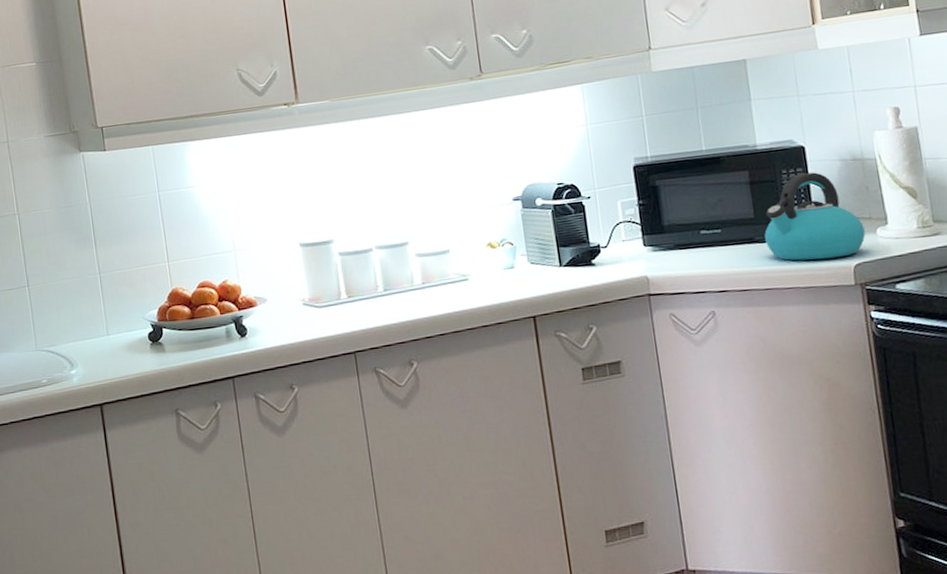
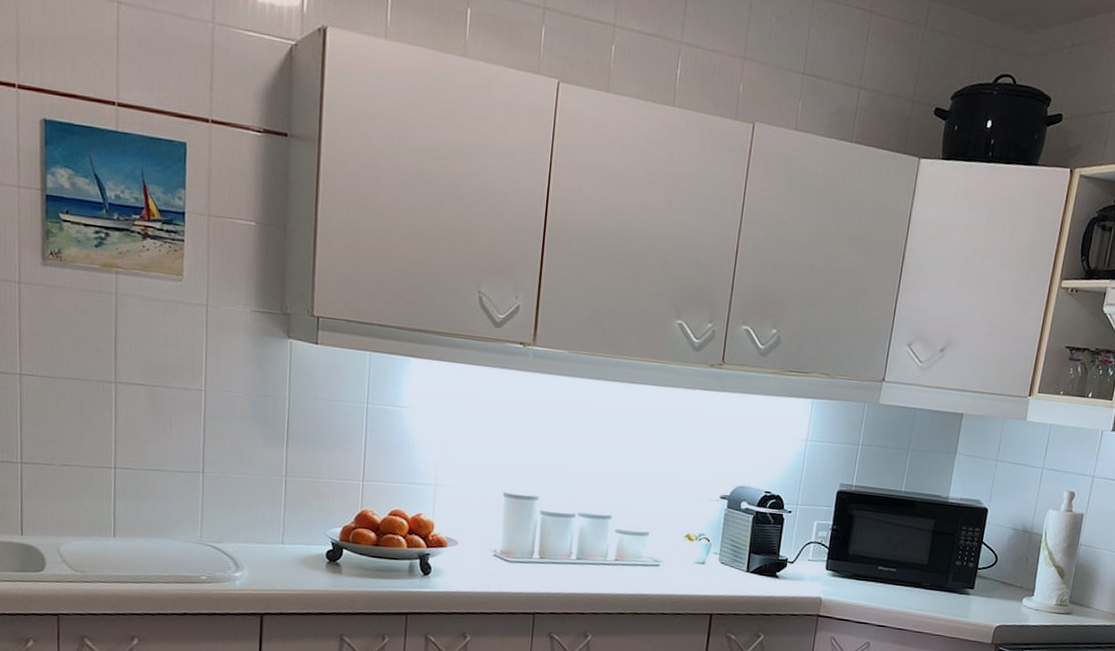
kettle: present [764,172,866,261] -> none [930,533,1014,617]

